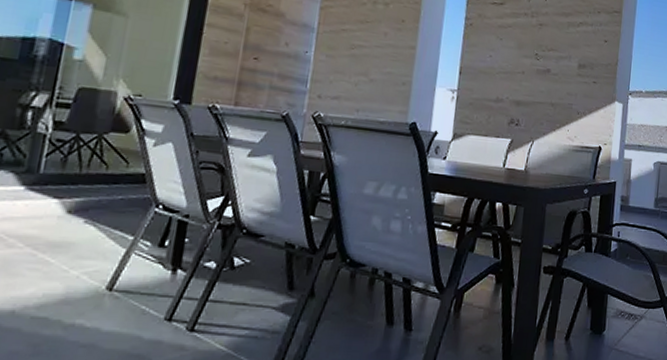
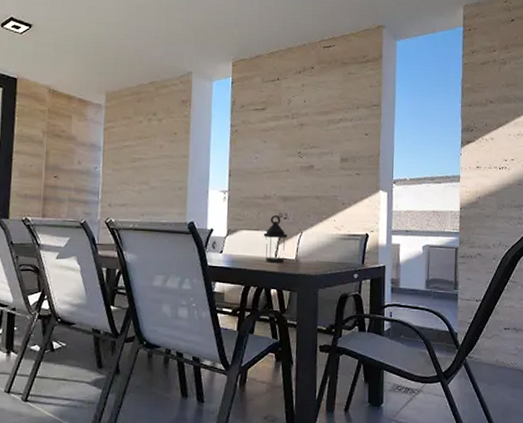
lantern: none [492,121,518,174] -> present [263,215,288,263]

